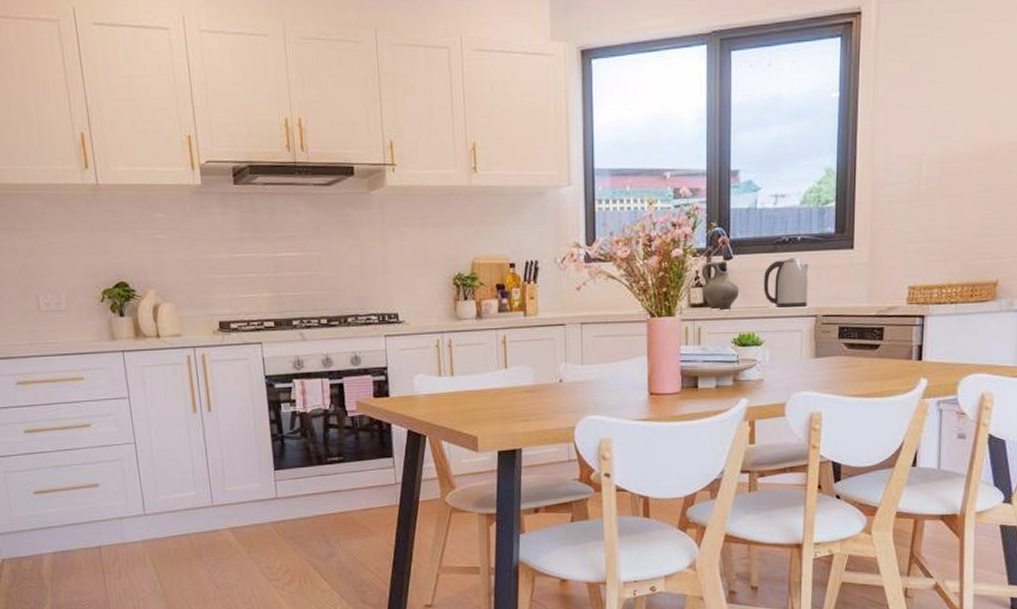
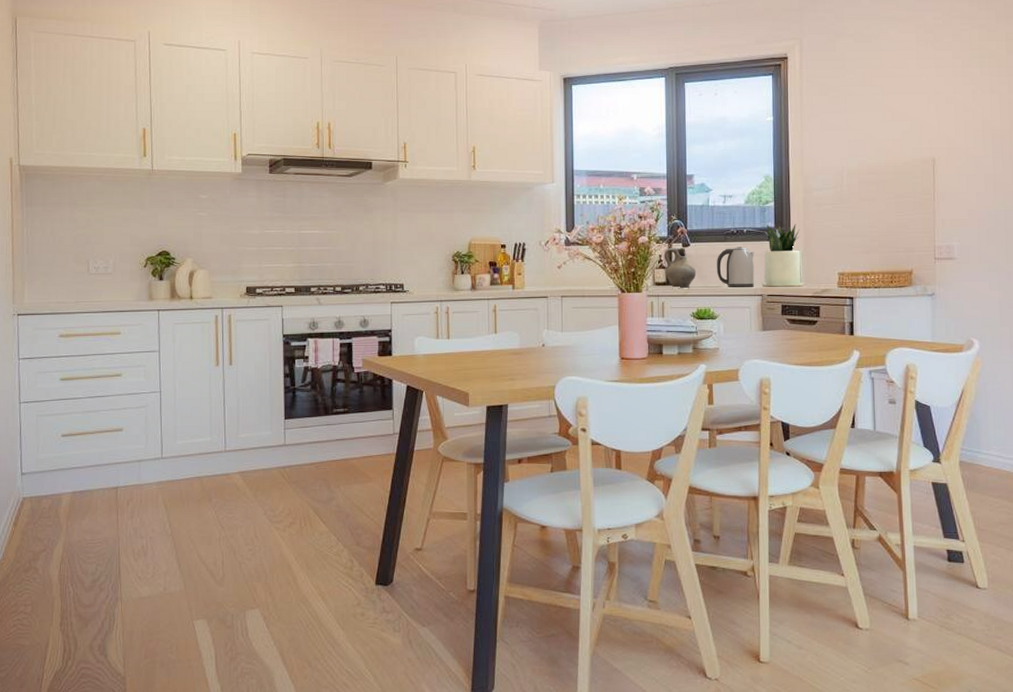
planter: none [816,228,868,307] -> present [762,224,805,288]

